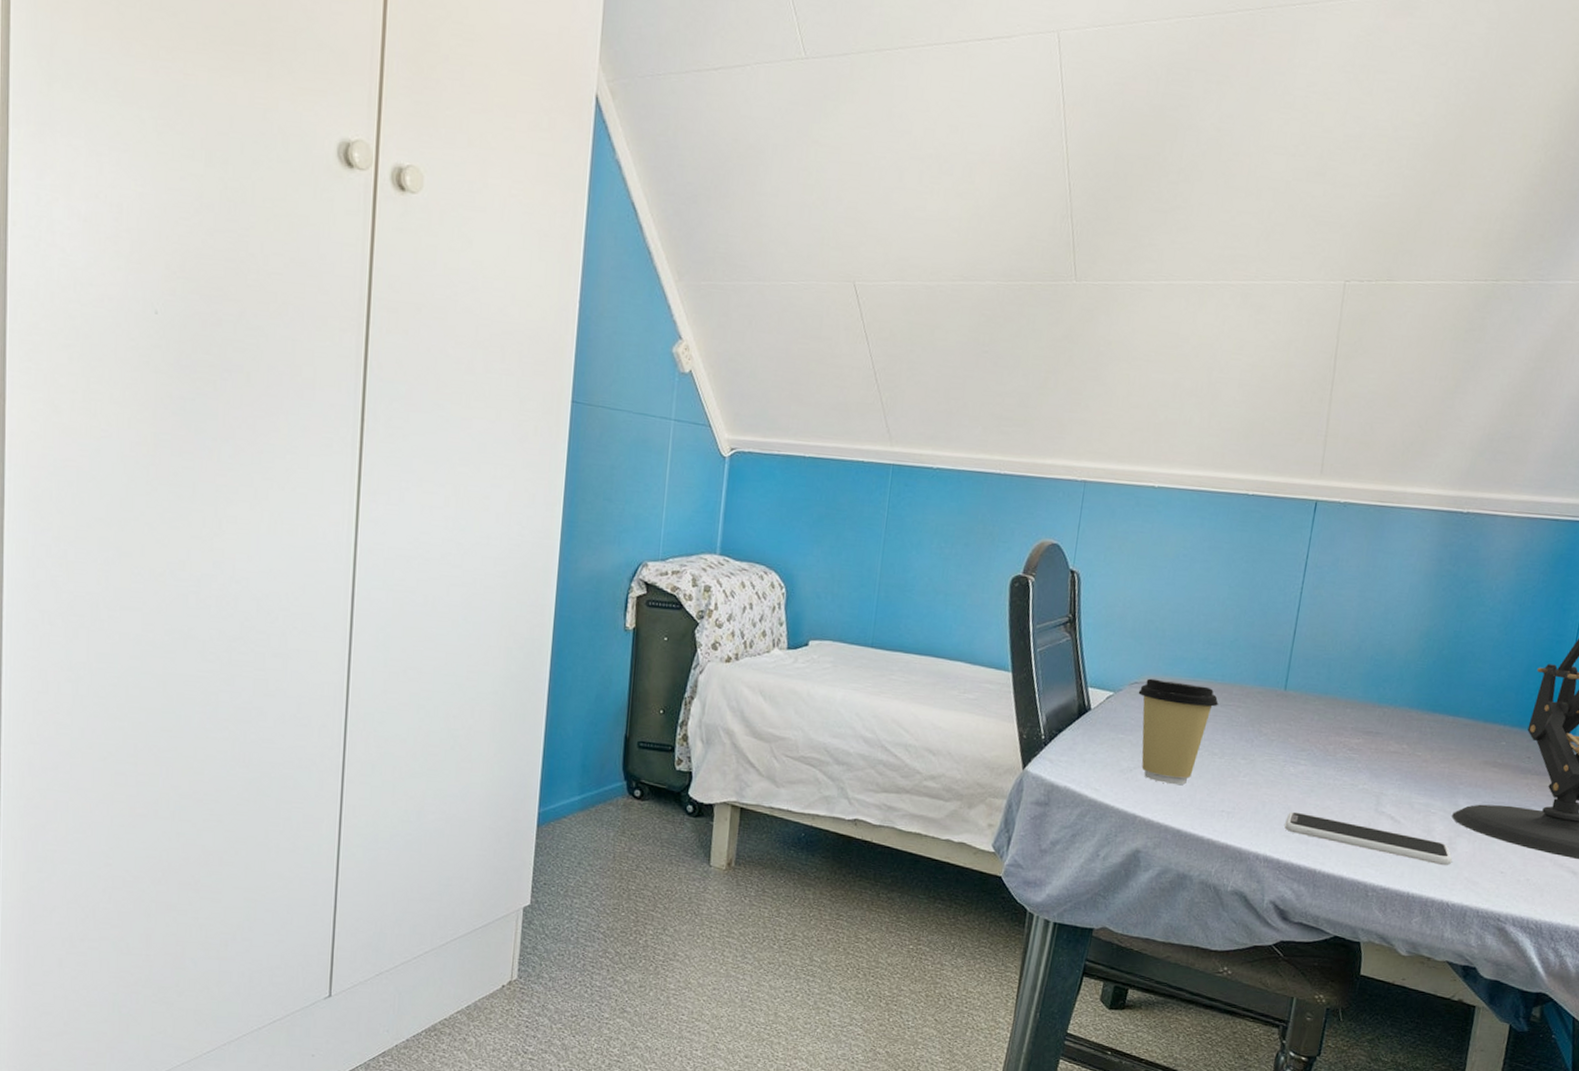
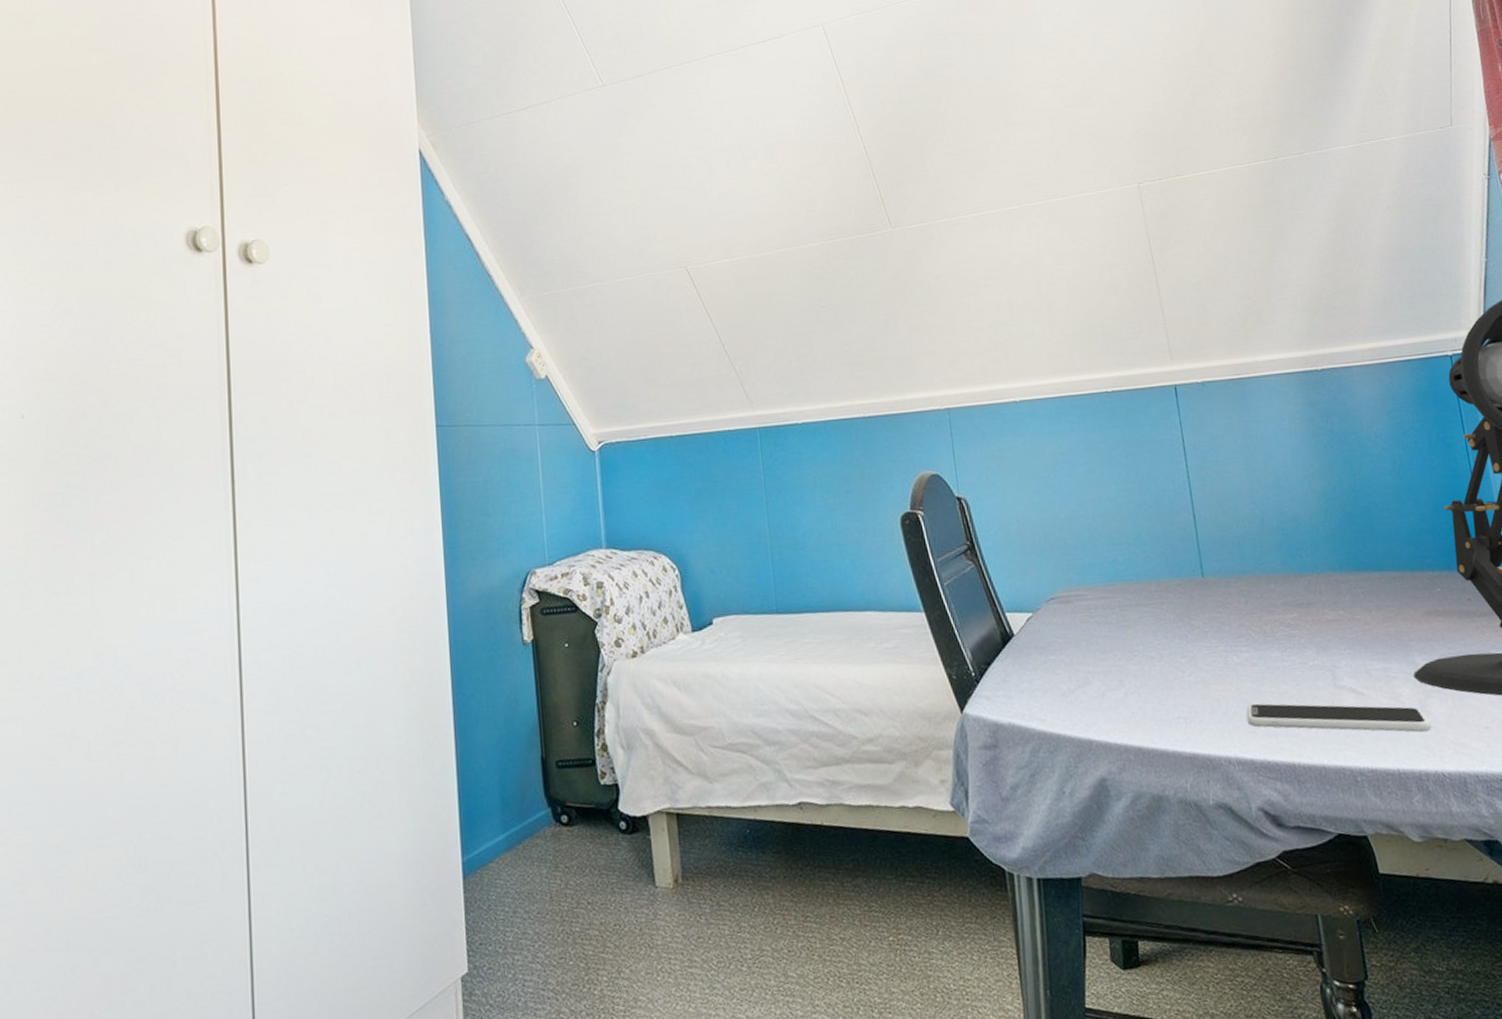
coffee cup: present [1138,678,1219,785] -> none [1056,589,1141,700]

